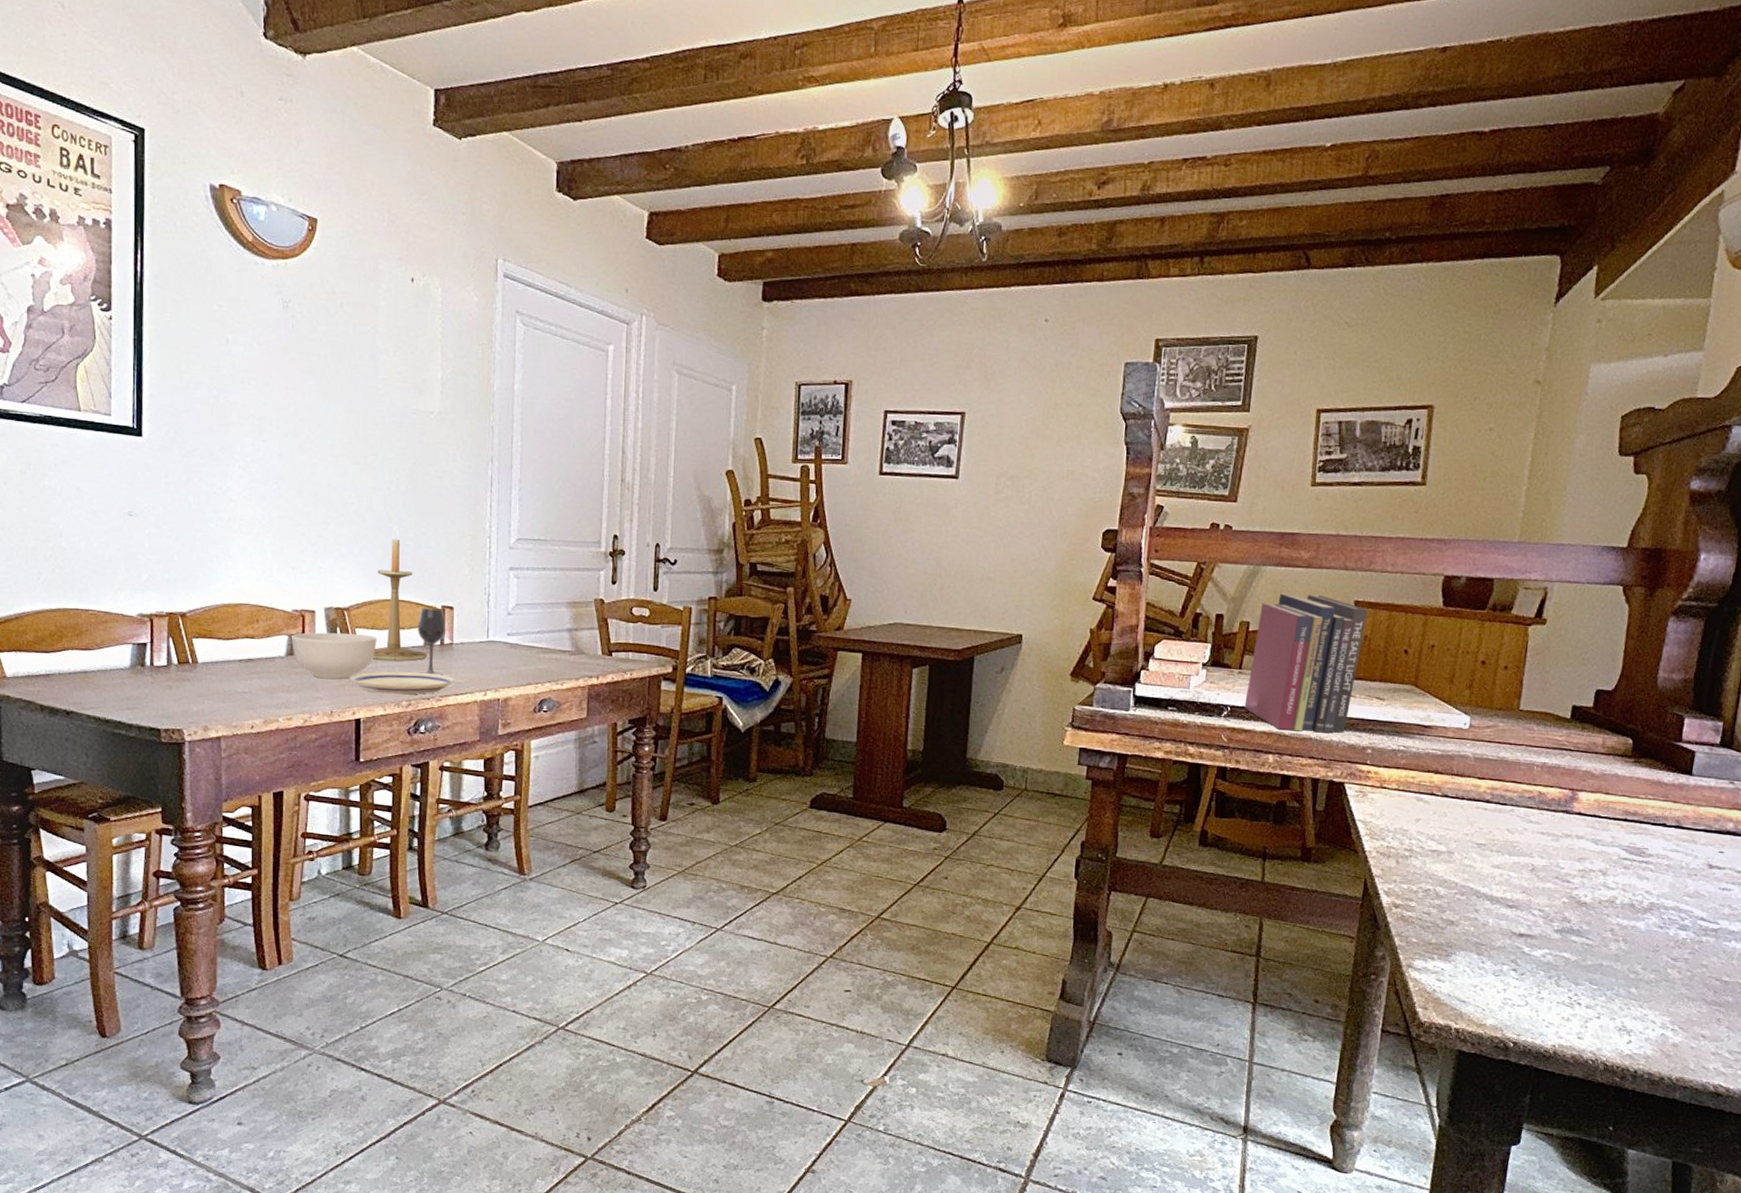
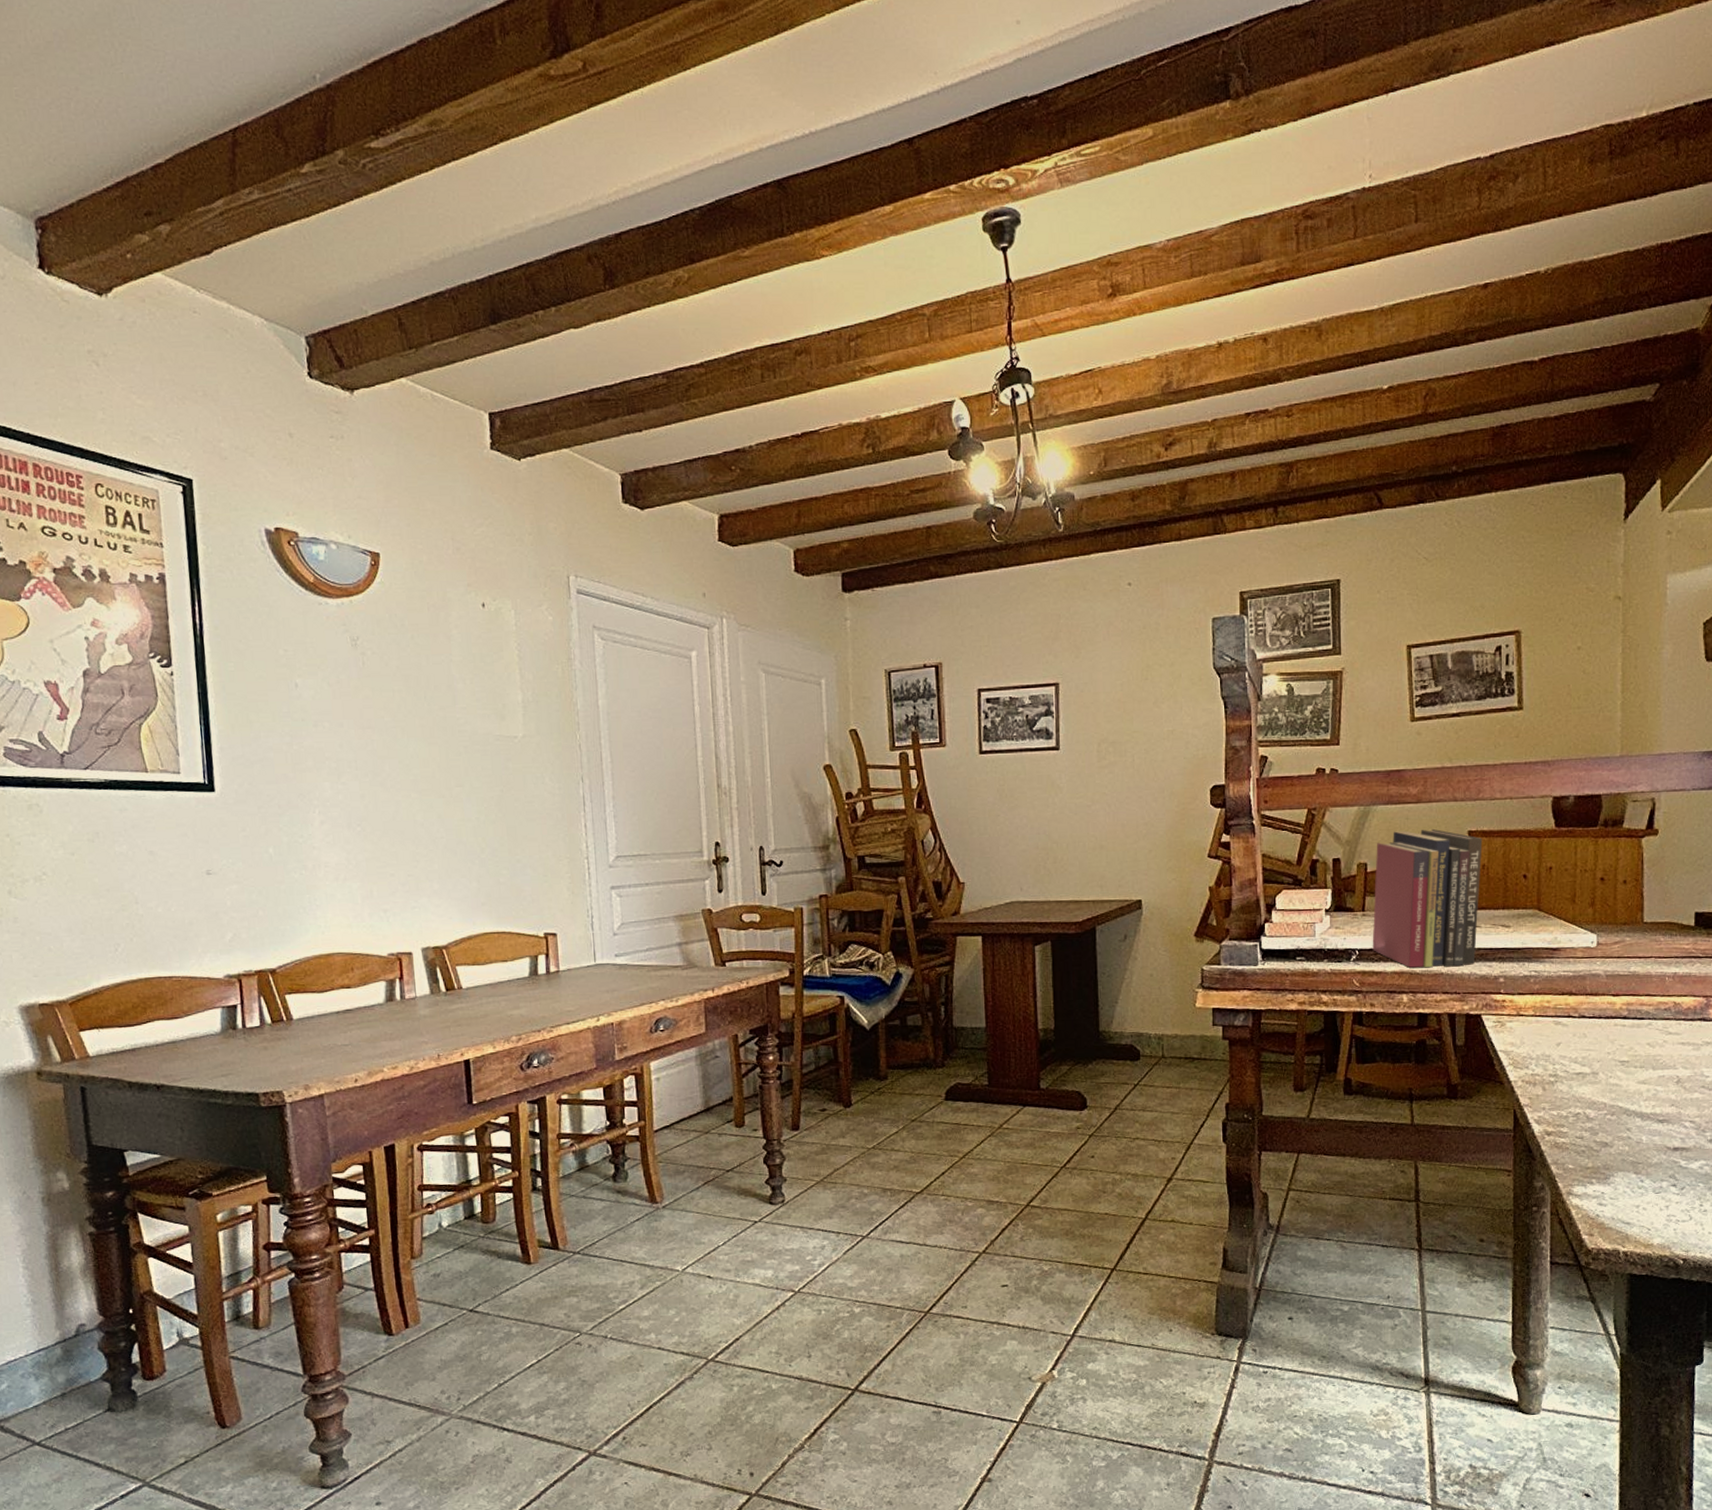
bowl: present [292,632,377,680] -> none [390,971,480,1022]
plate: present [349,671,455,695] -> none [454,1004,565,1031]
candlestick: present [372,523,427,662] -> none [474,853,533,998]
wine glass: present [418,607,446,676] -> none [521,936,552,1006]

